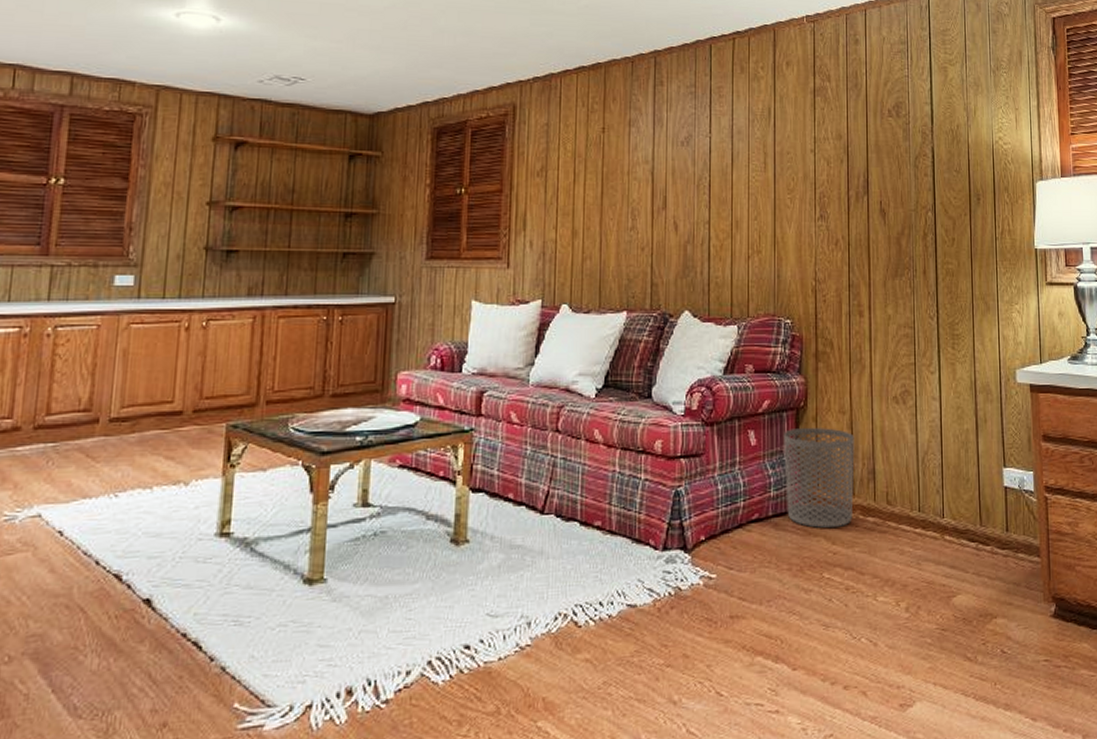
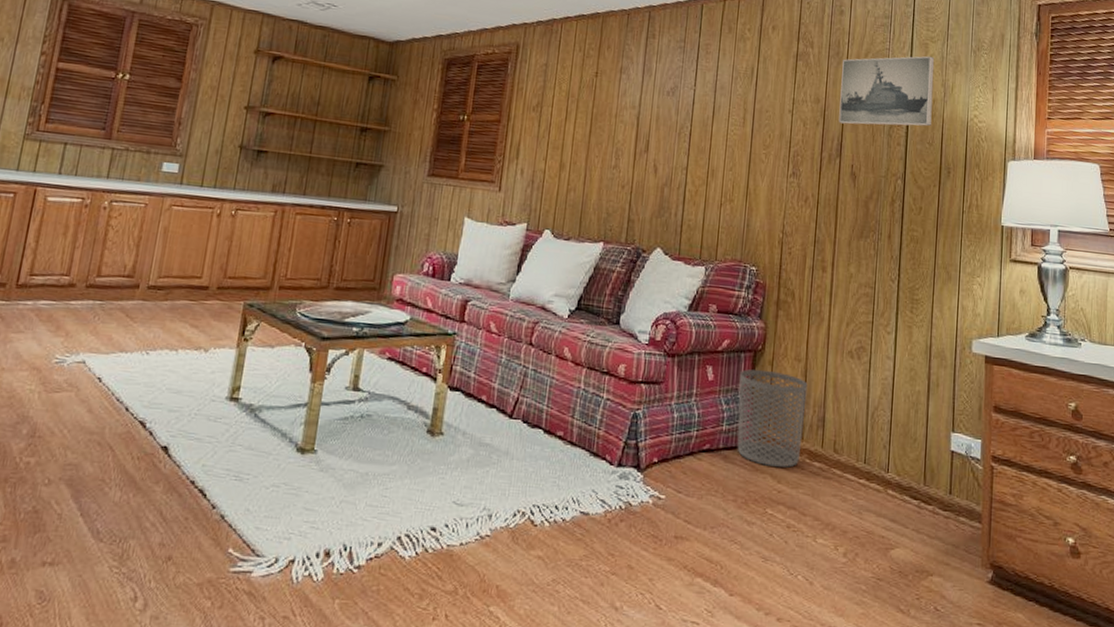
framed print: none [862,80,957,159] -> present [838,56,935,126]

